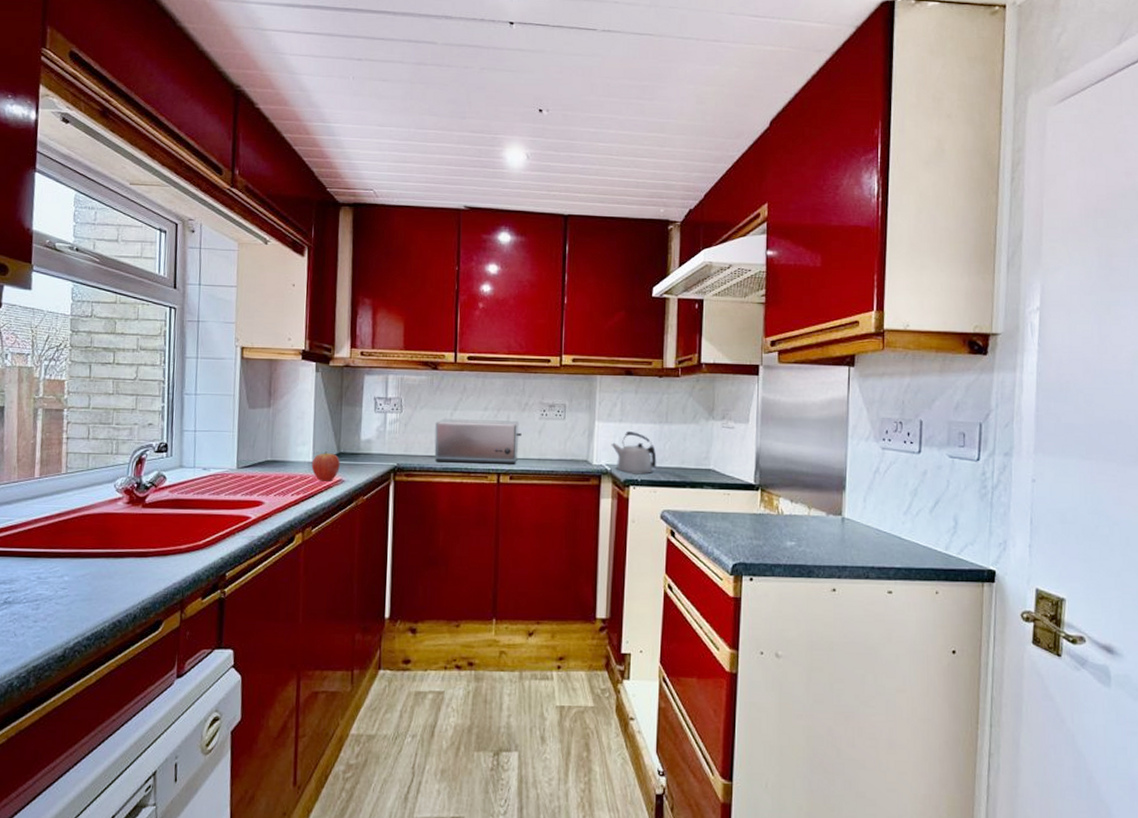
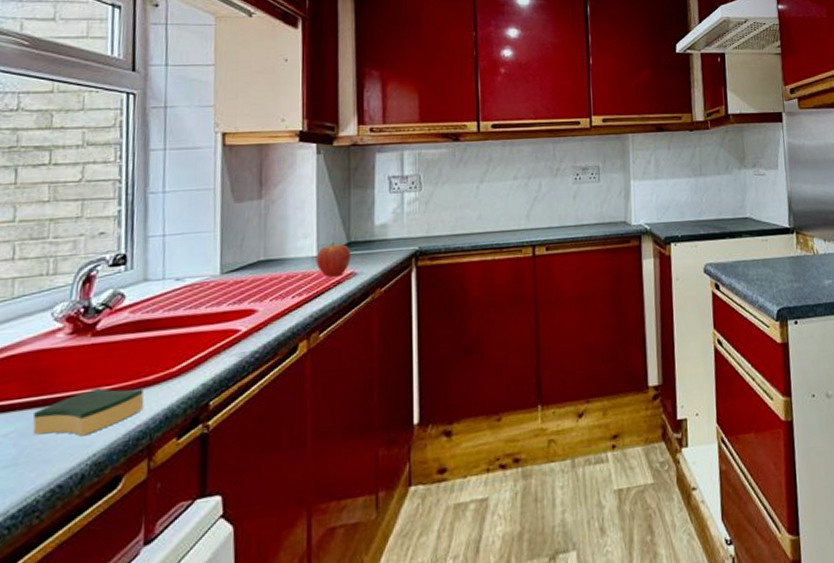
sponge: none [101,549,179,585] -> present [33,387,145,437]
toaster: present [434,419,522,466] -> none [460,188,556,241]
kettle: present [611,430,657,476] -> none [648,187,696,232]

